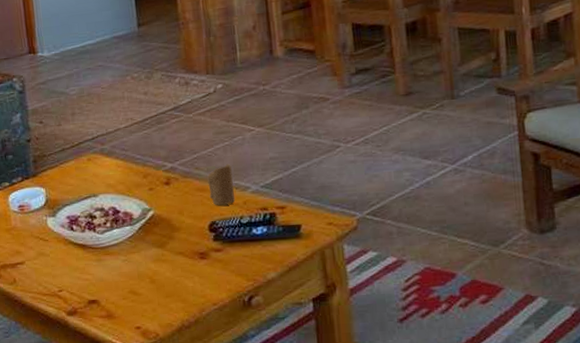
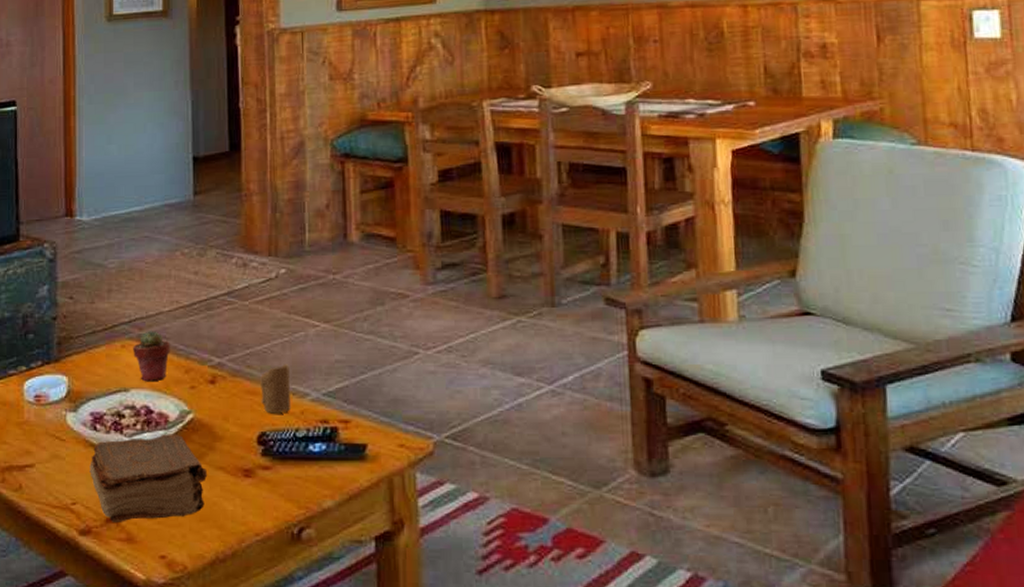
book: none [70,228,170,304] -> present [90,434,208,524]
potted succulent: none [97,144,129,188] -> present [133,329,170,382]

